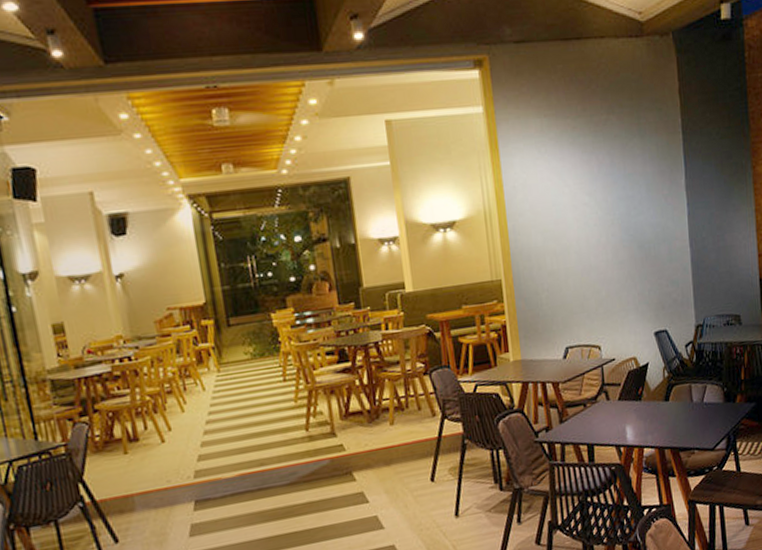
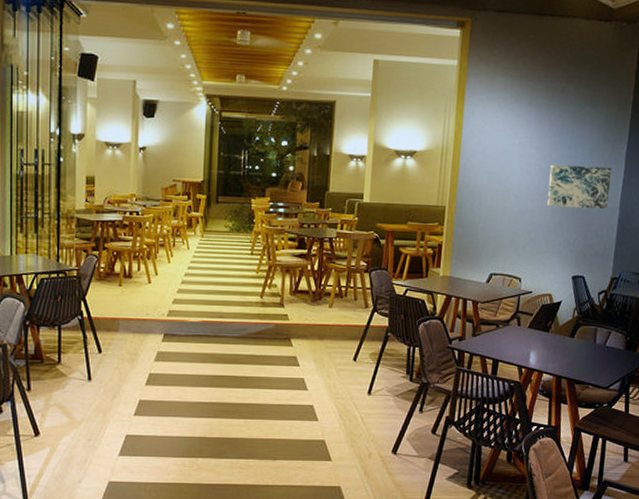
wall art: none [608,202,678,259] -> present [546,164,612,209]

